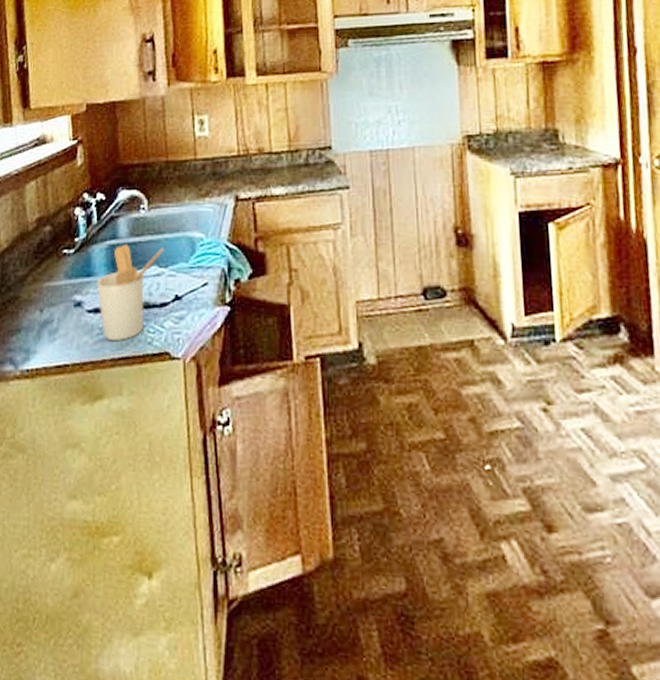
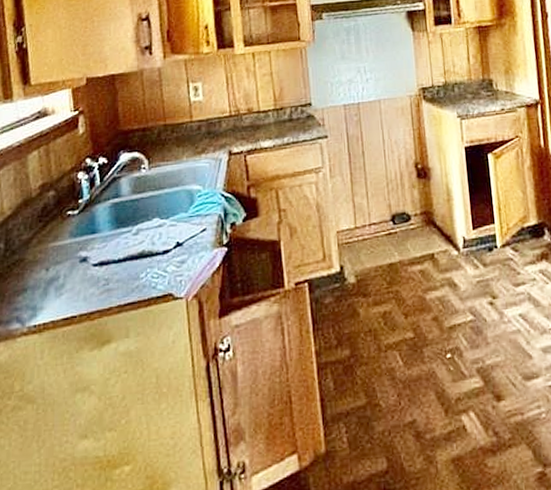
utensil holder: present [96,244,165,341] -> none [101,201,166,289]

